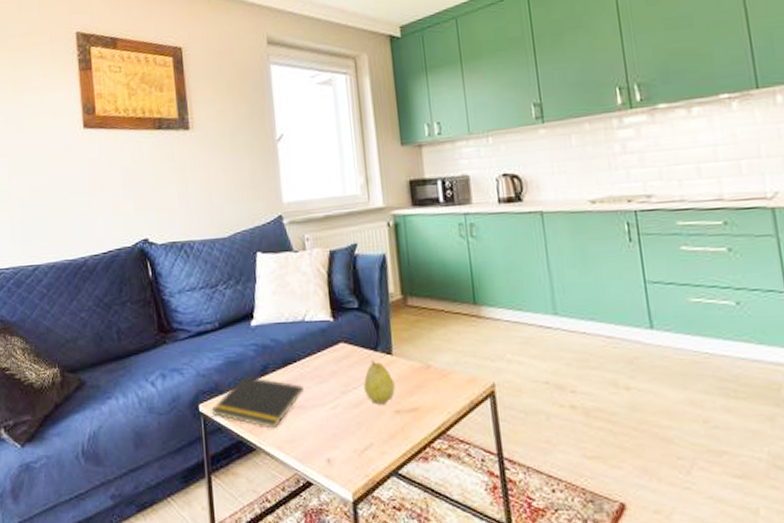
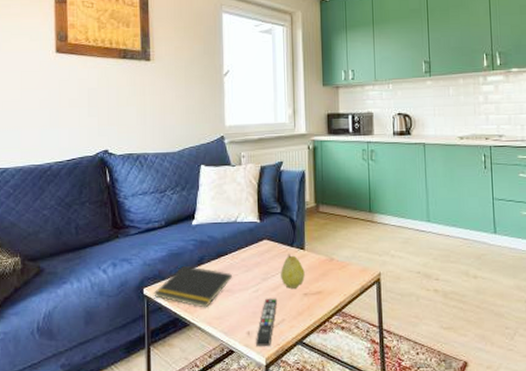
remote control: none [338,416,363,477] -> present [256,298,278,346]

